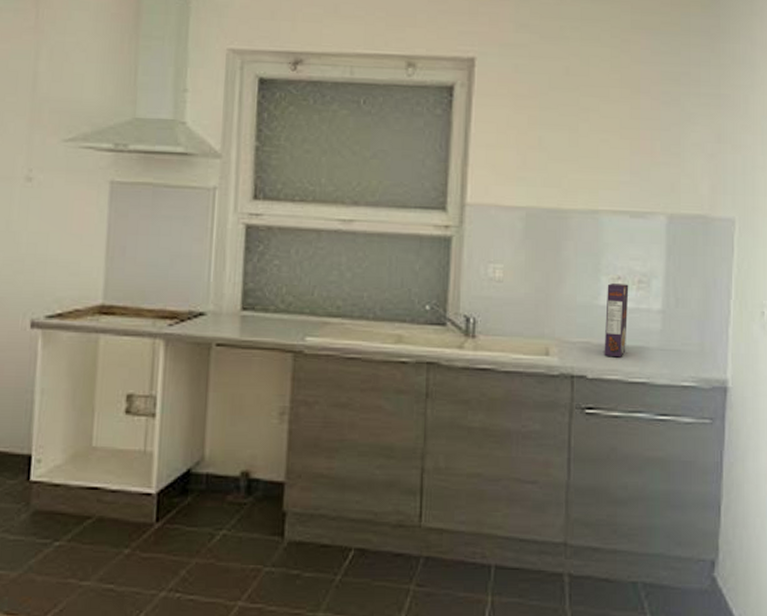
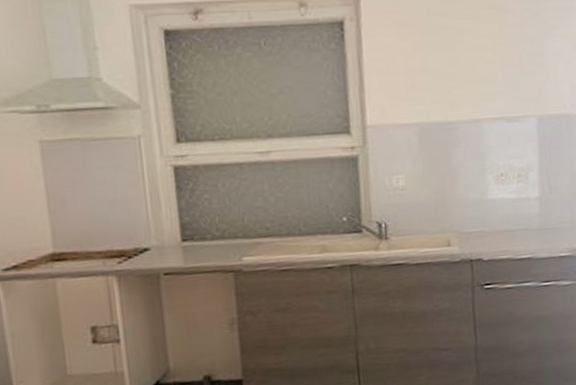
cereal box: present [604,283,629,358] -> none [493,179,513,241]

